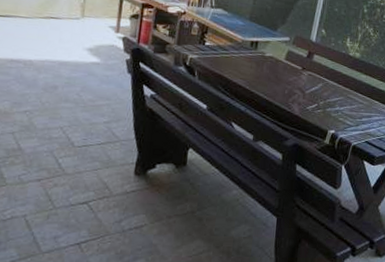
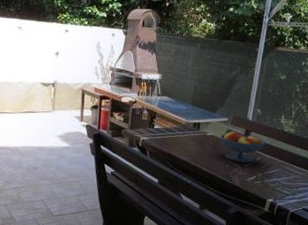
fruit bowl: none [279,52,329,89] -> present [220,131,266,163]

